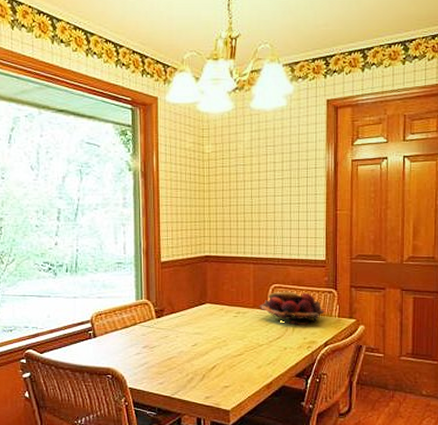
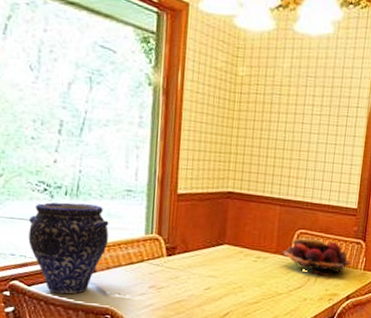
vase: none [38,278,104,358] -> present [28,202,109,294]

